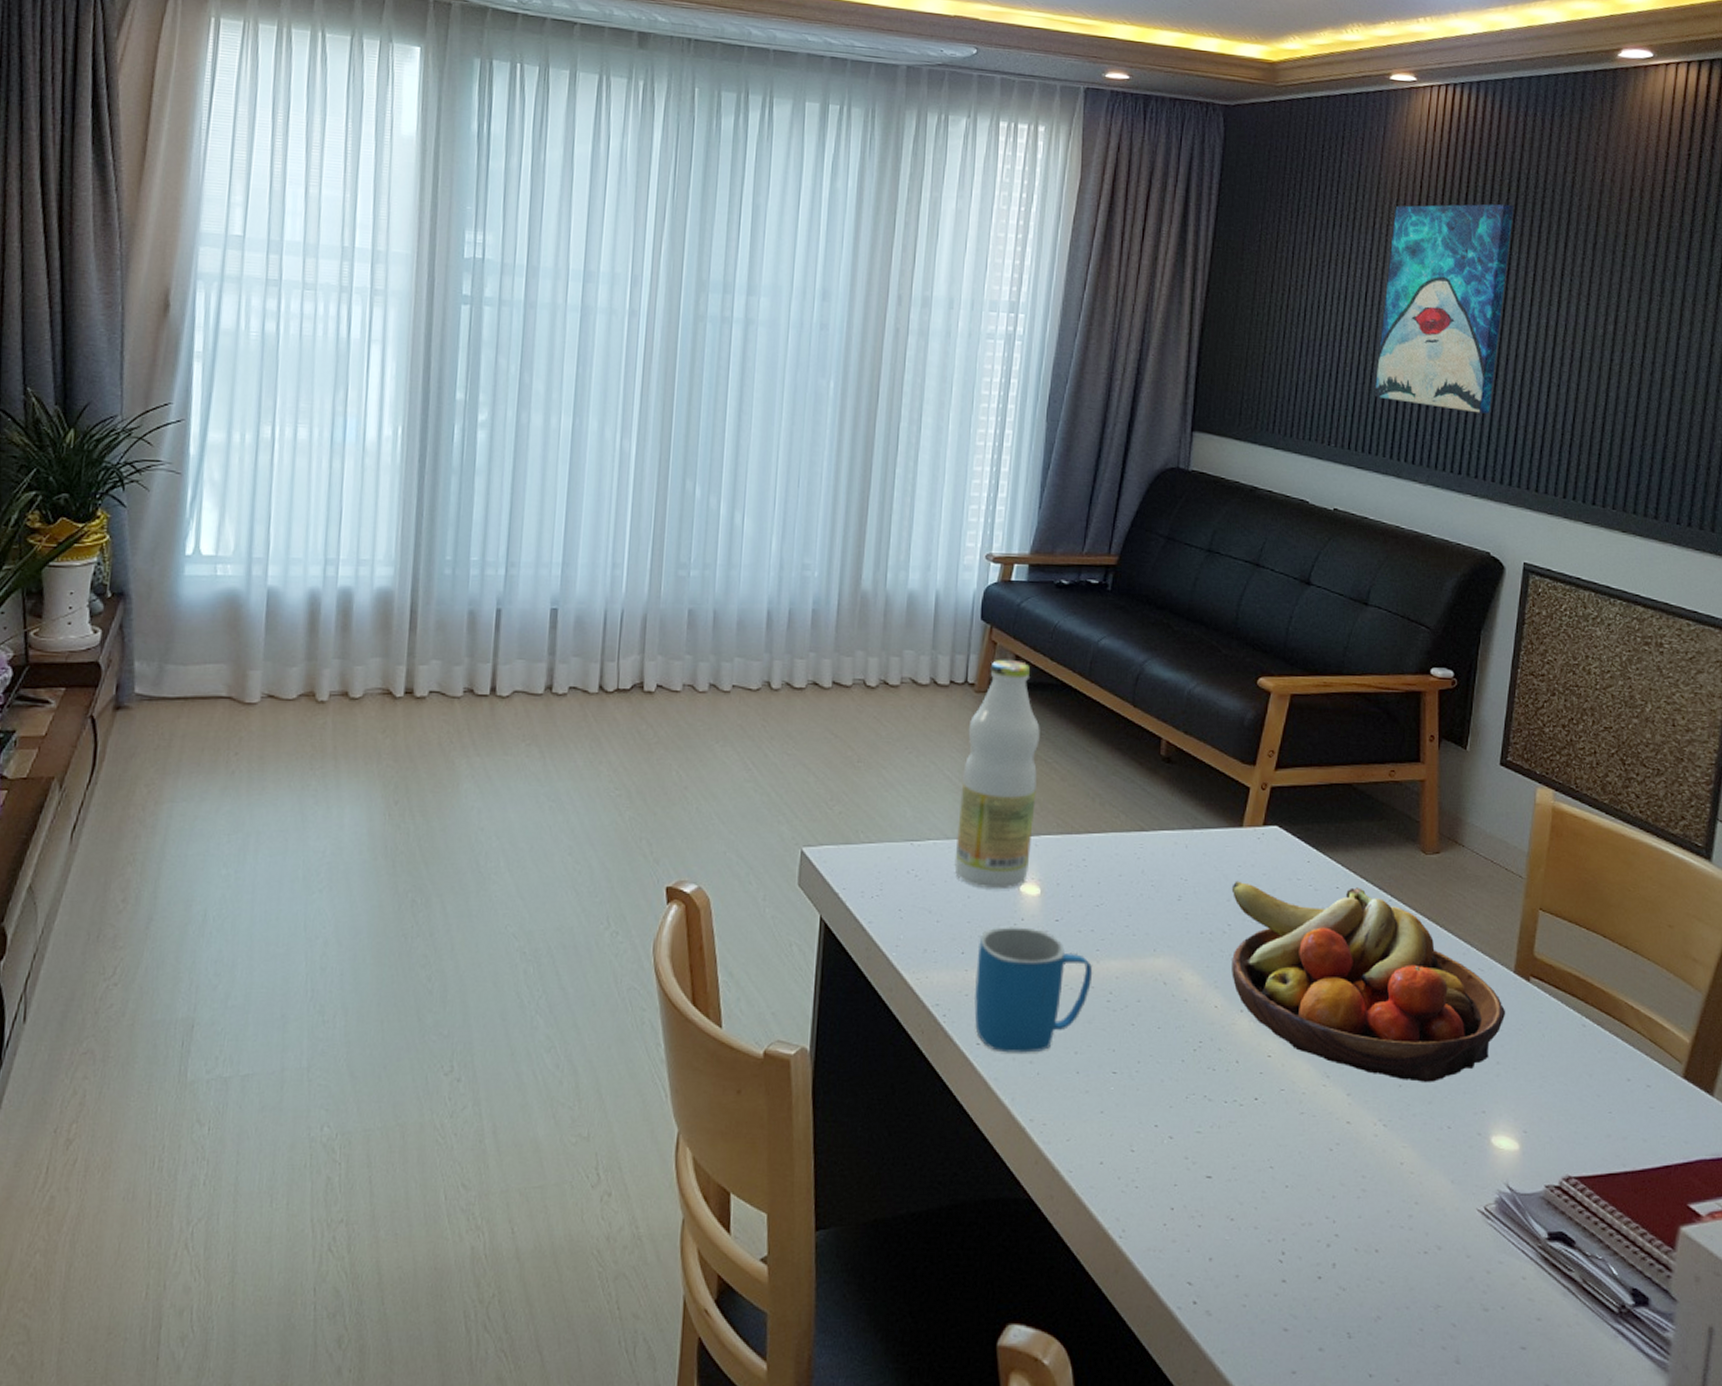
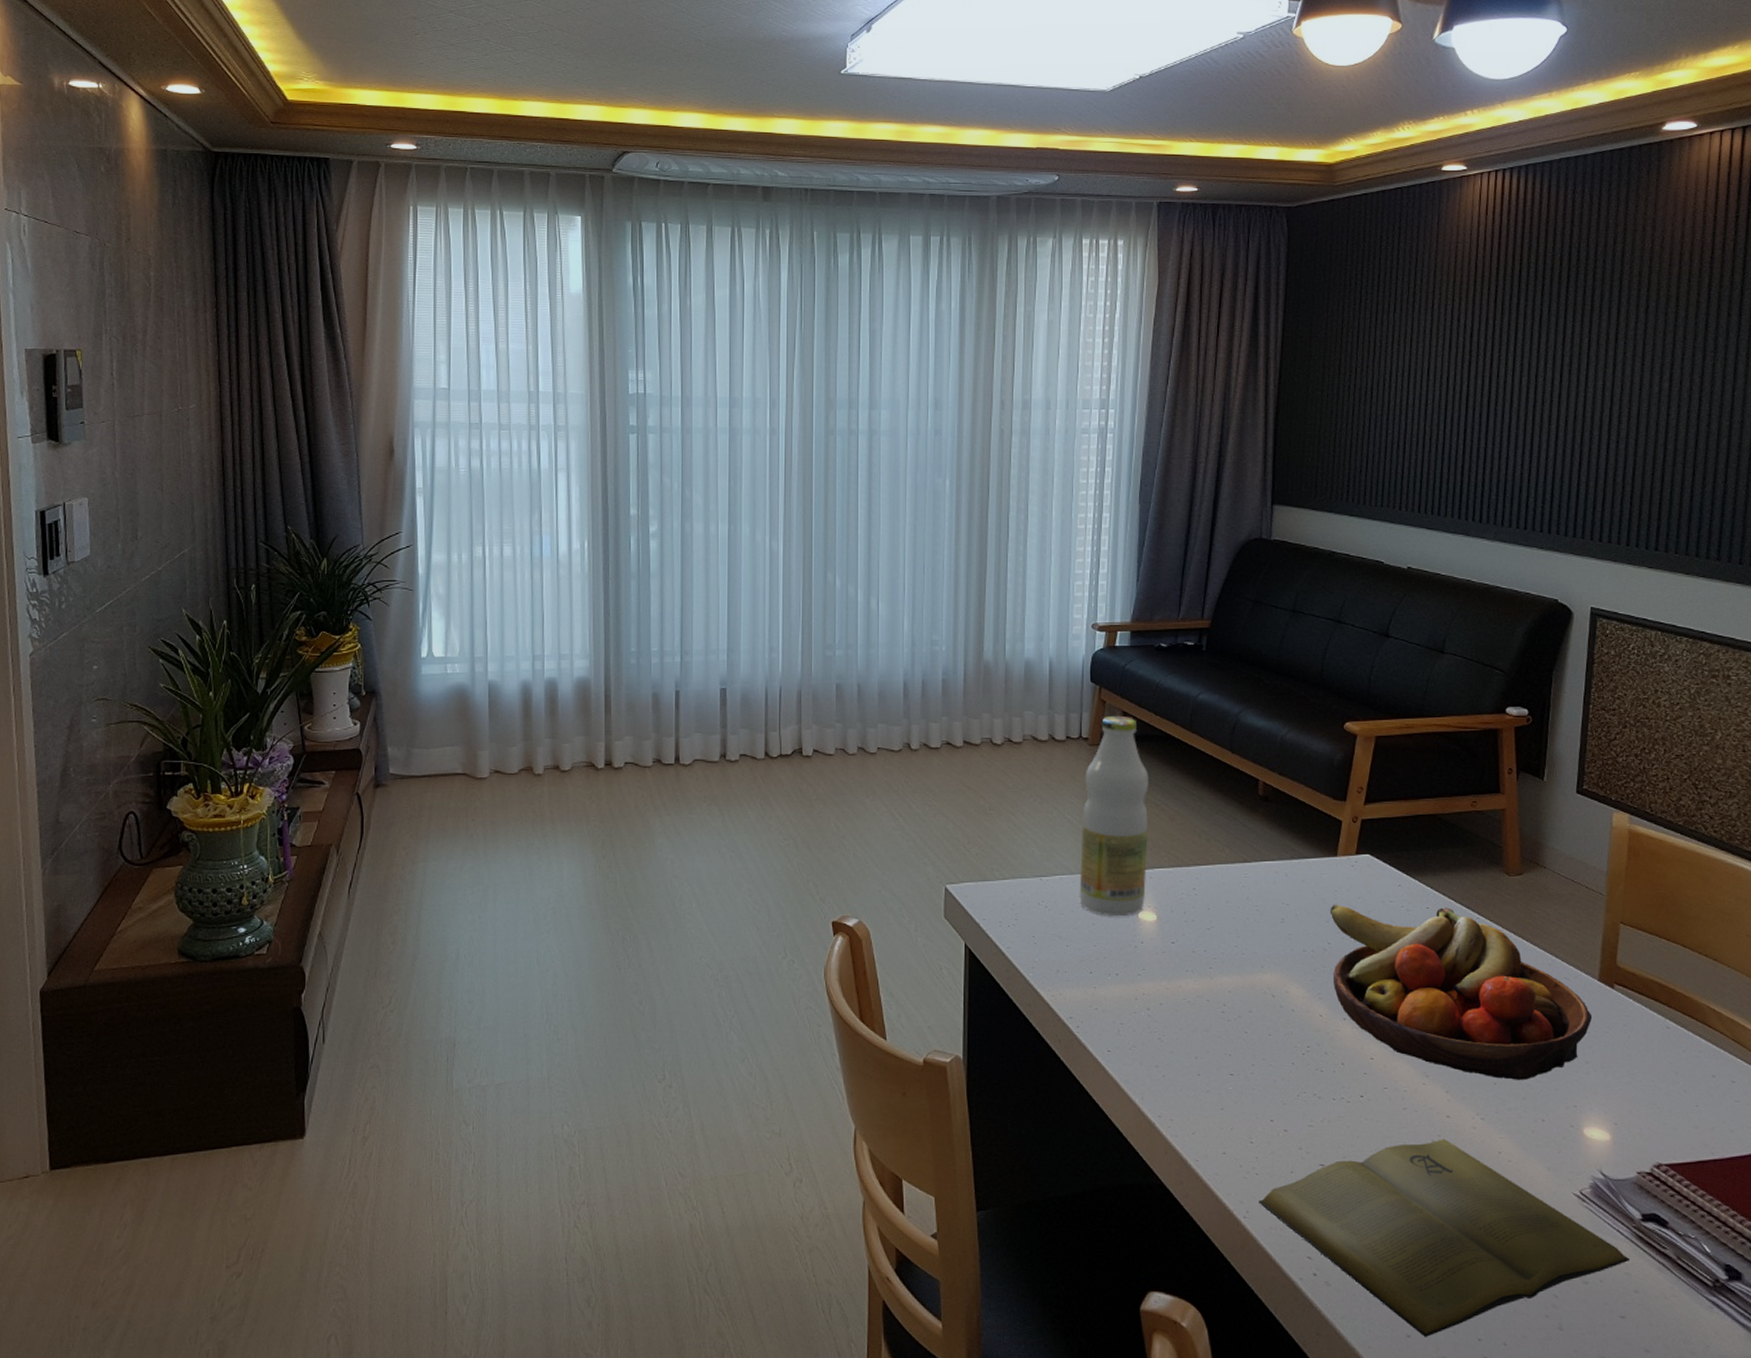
mug: present [974,927,1093,1053] -> none [1102,949,1208,1058]
book: none [1137,1148,1535,1373] -> present [1258,1139,1631,1337]
wall art: present [1374,203,1514,414] -> none [1440,277,1566,472]

